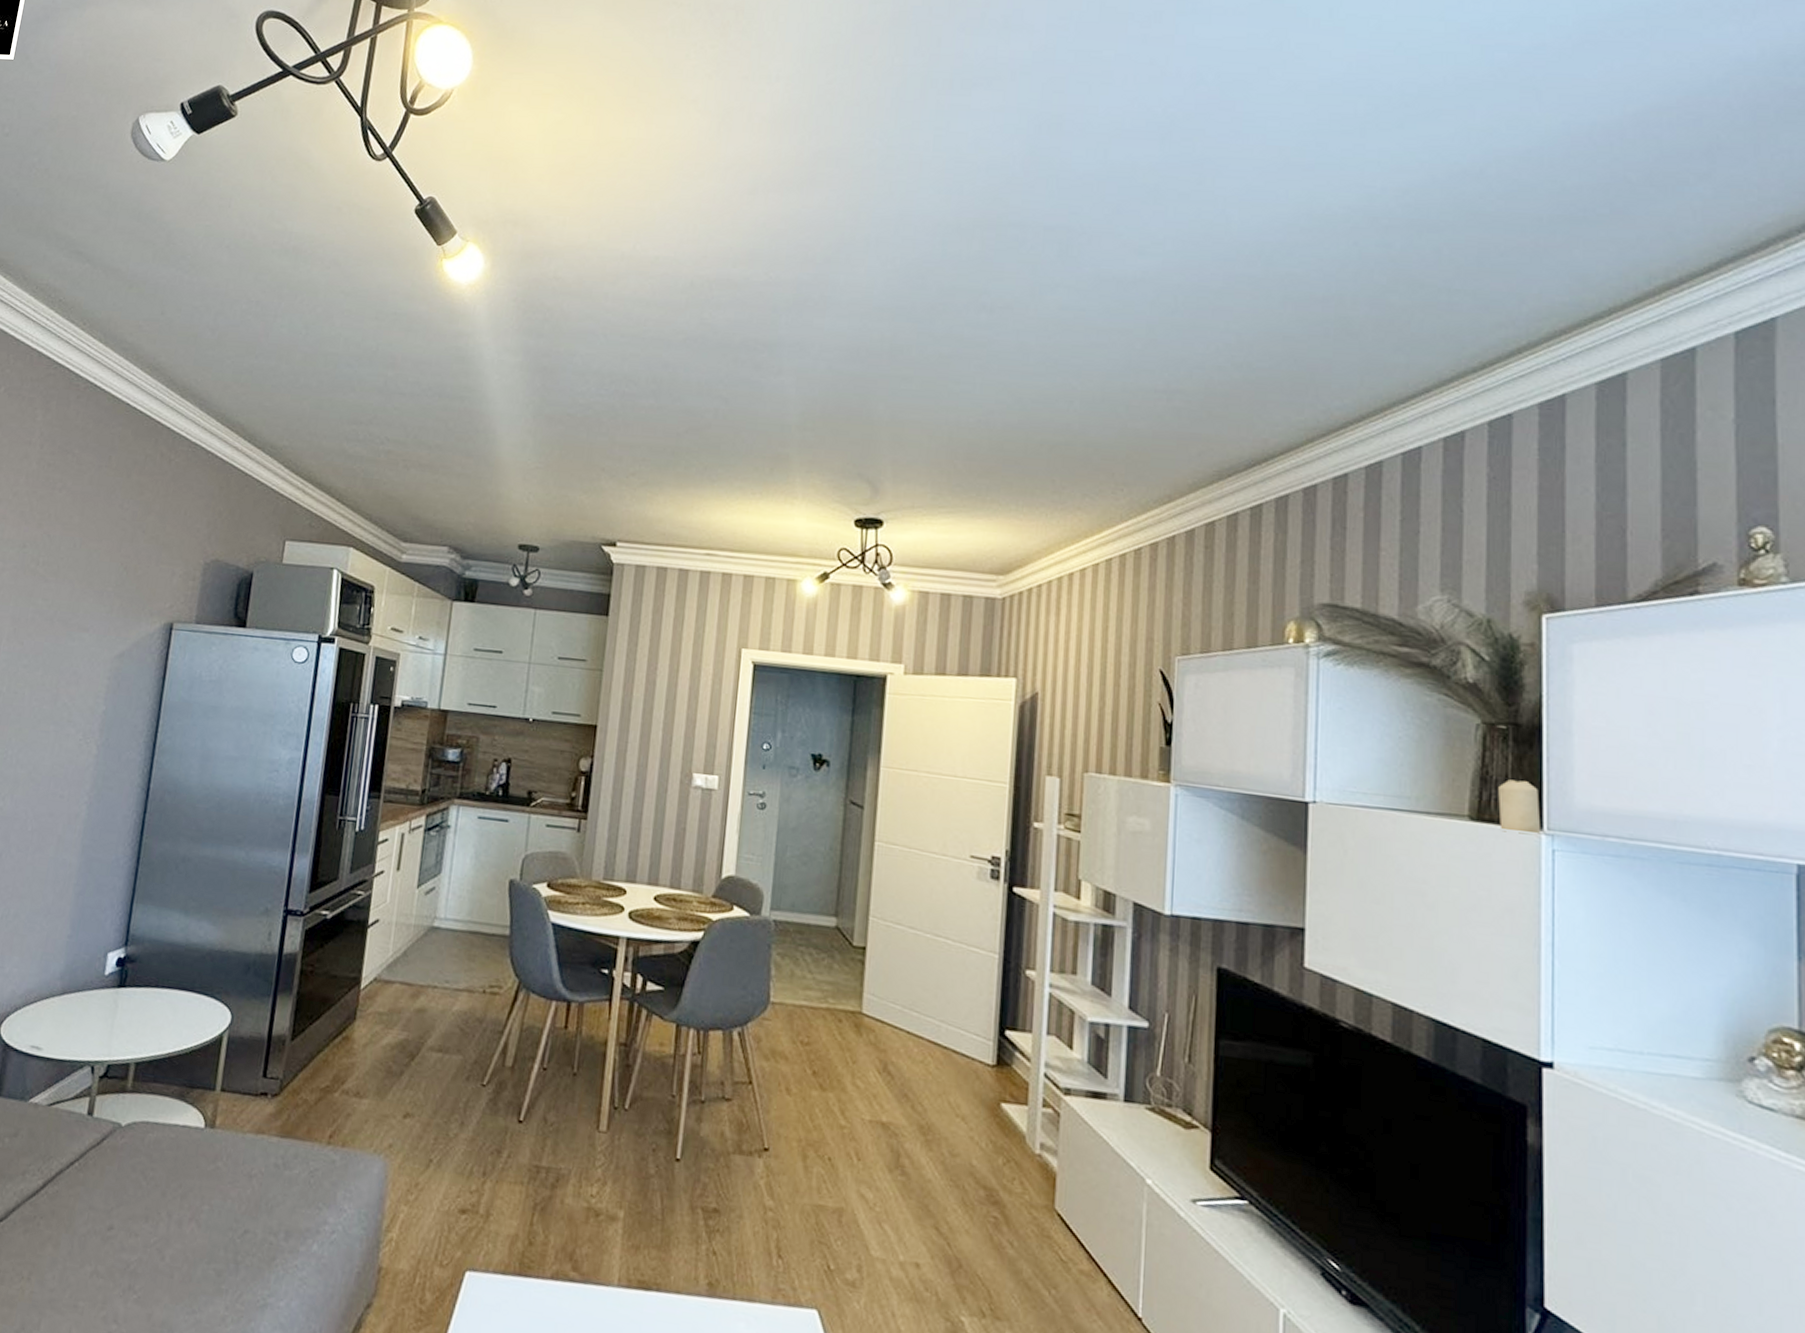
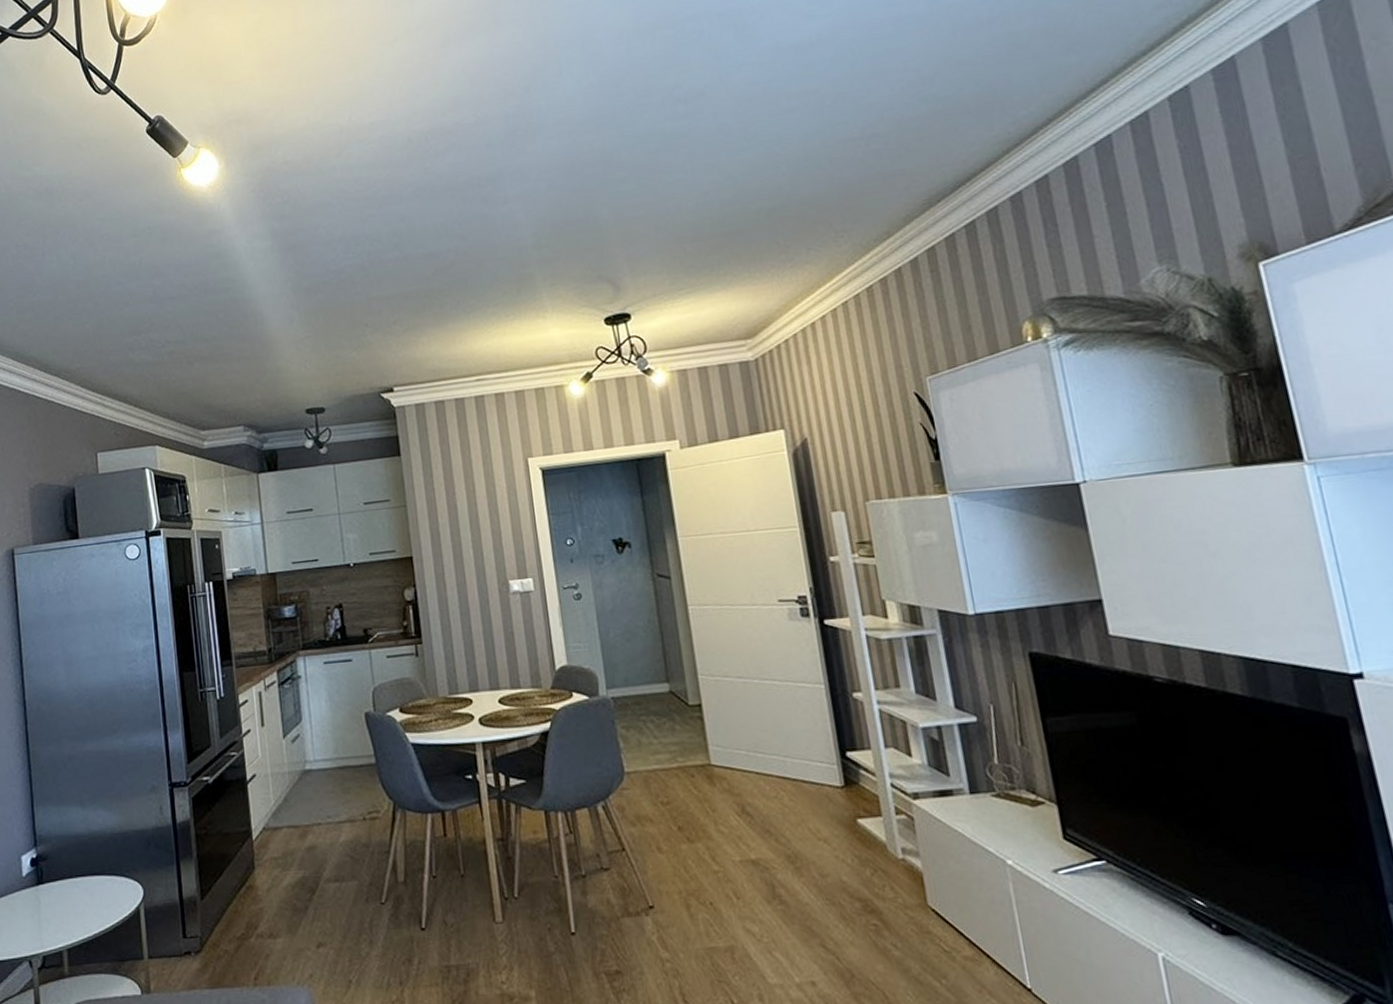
candle: present [1498,779,1541,835] -> none [1253,419,1303,471]

